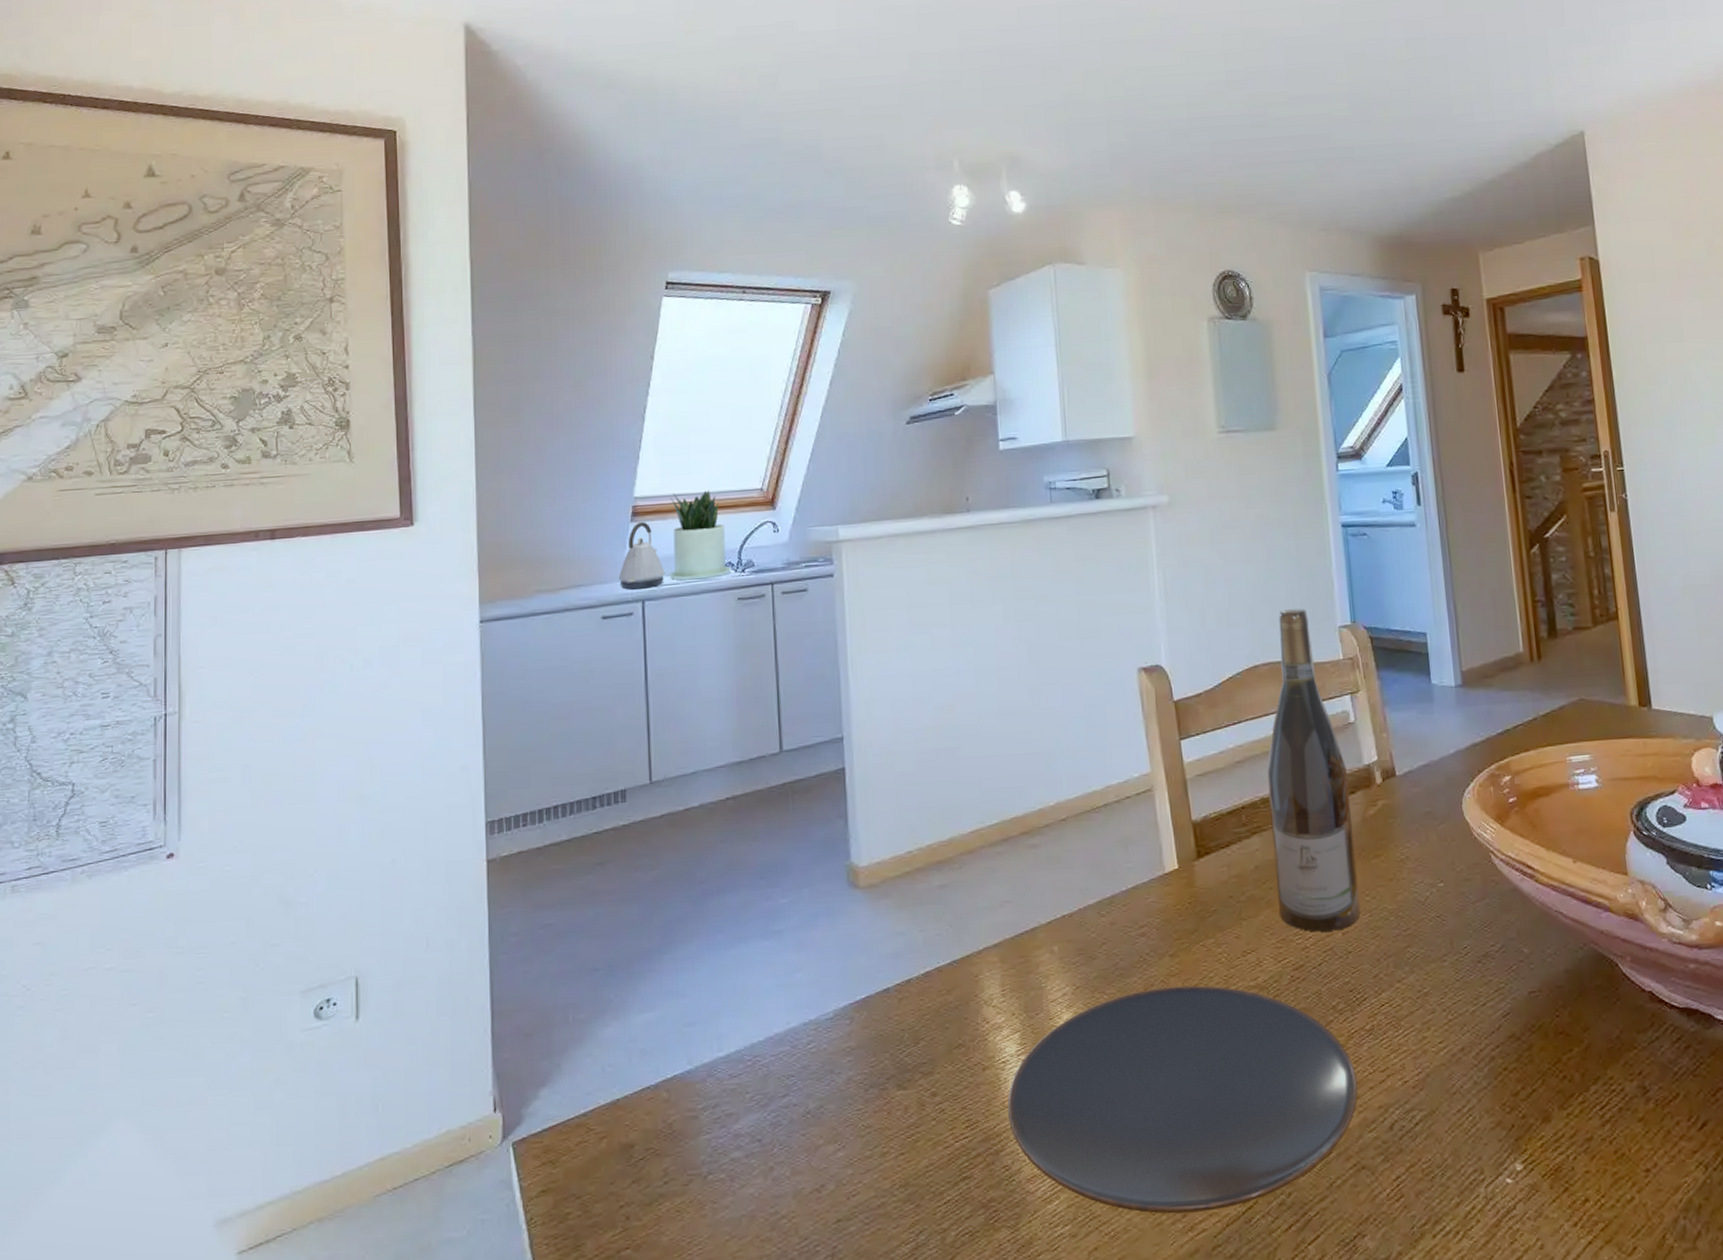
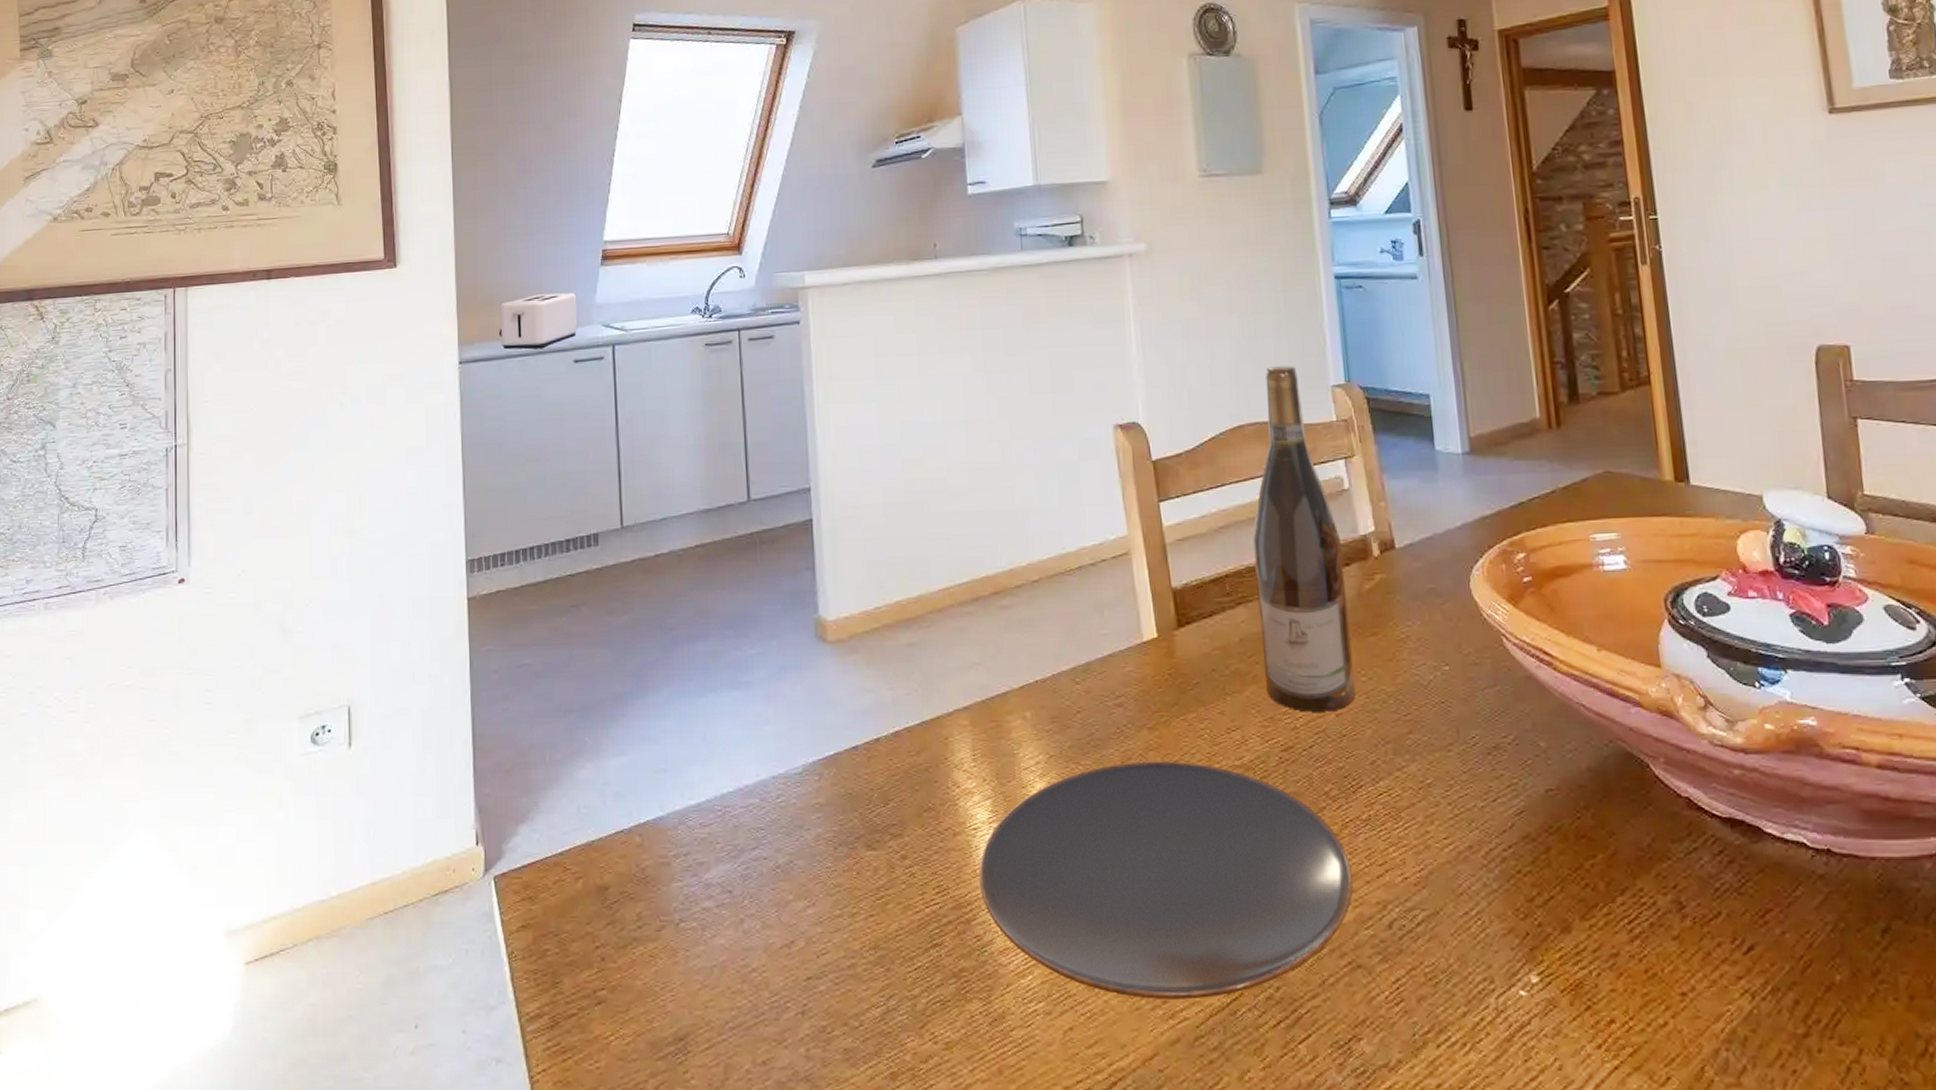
toaster: none [523,549,606,608] -> present [499,293,578,350]
kettle: present [618,522,665,591] -> none [589,266,635,335]
planter: present [668,490,731,581] -> none [637,234,699,326]

